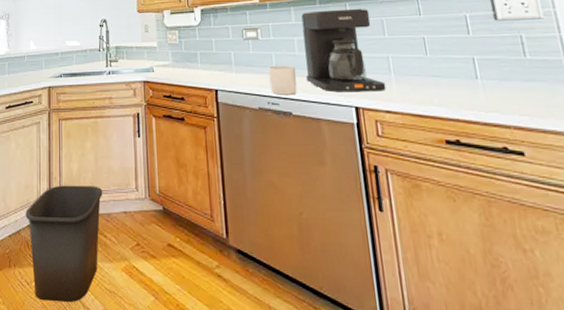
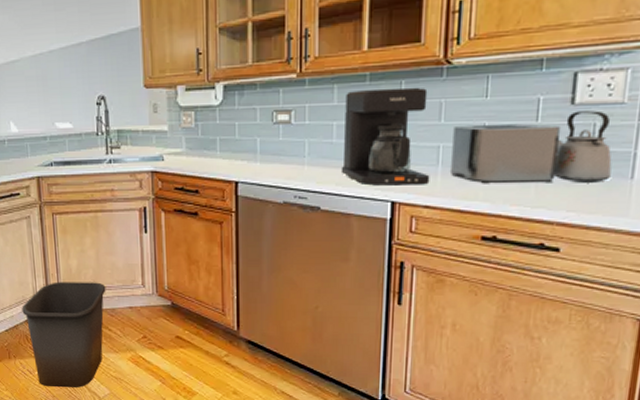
mug: present [268,65,297,95] -> none [299,154,331,188]
toaster: none [397,36,500,90] -> present [449,123,562,184]
kettle: none [492,25,551,89] -> present [553,110,612,183]

